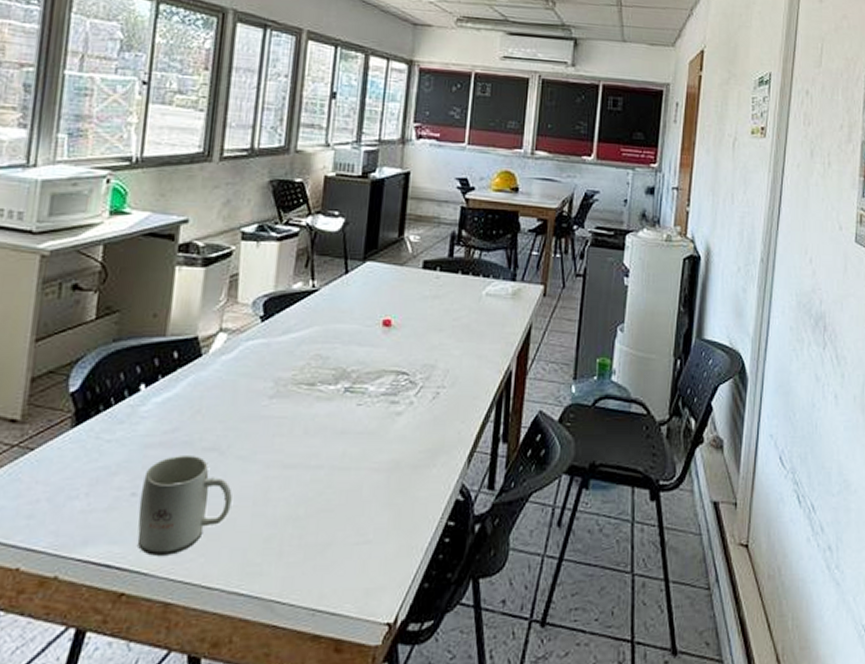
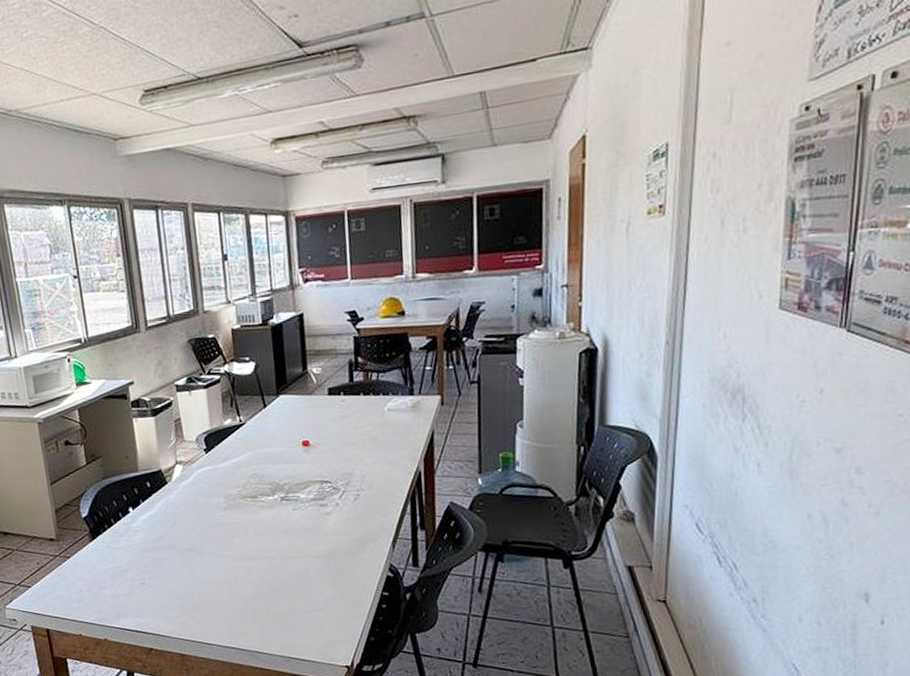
mug: present [137,456,232,556] -> none [147,555,213,624]

